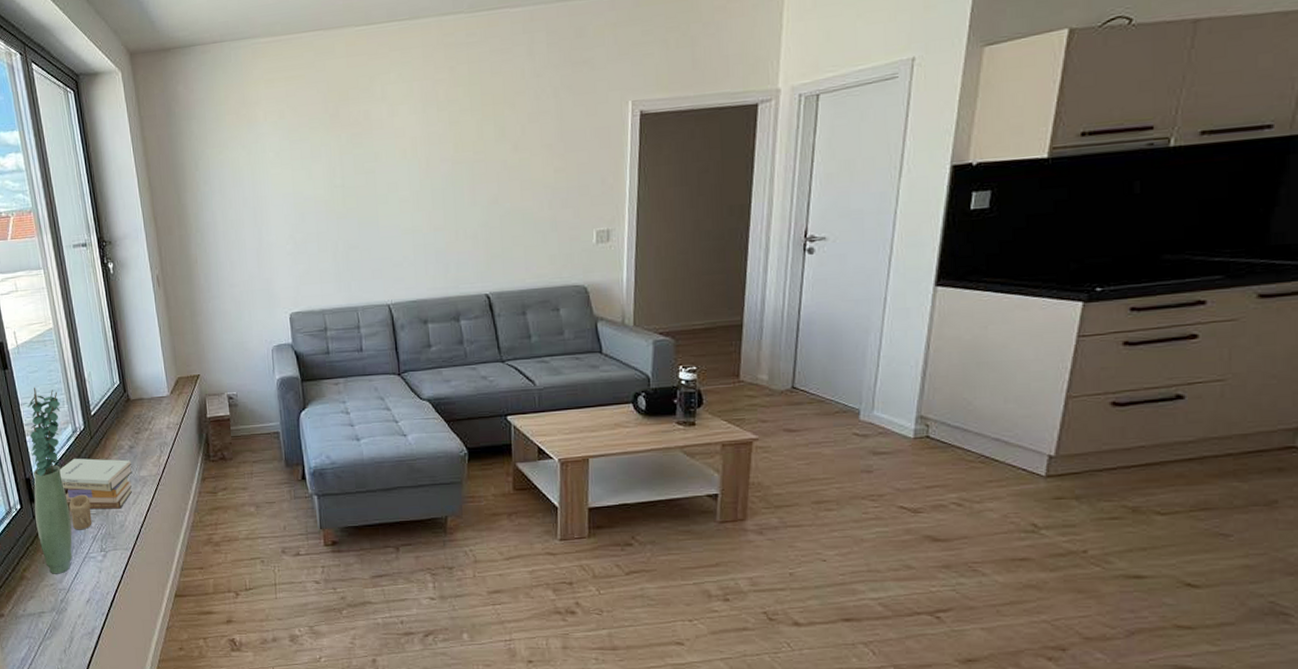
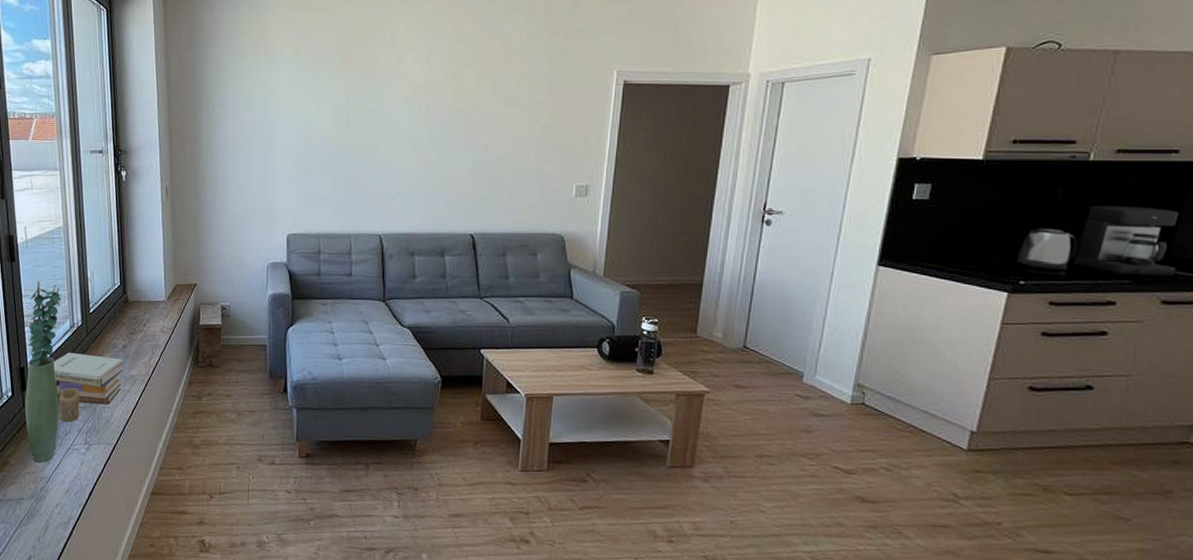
kettle: none [1089,226,1161,281] -> present [1014,228,1079,277]
coffee maker: none [1156,192,1275,270] -> present [1073,205,1179,277]

